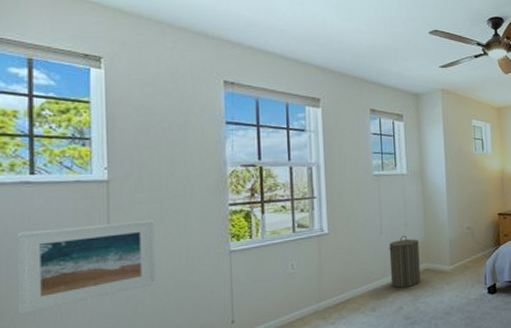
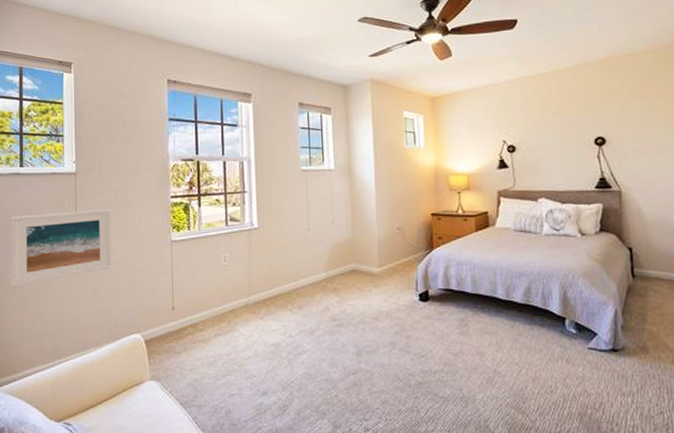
laundry hamper: present [389,236,421,288] -> none [316,234,348,287]

